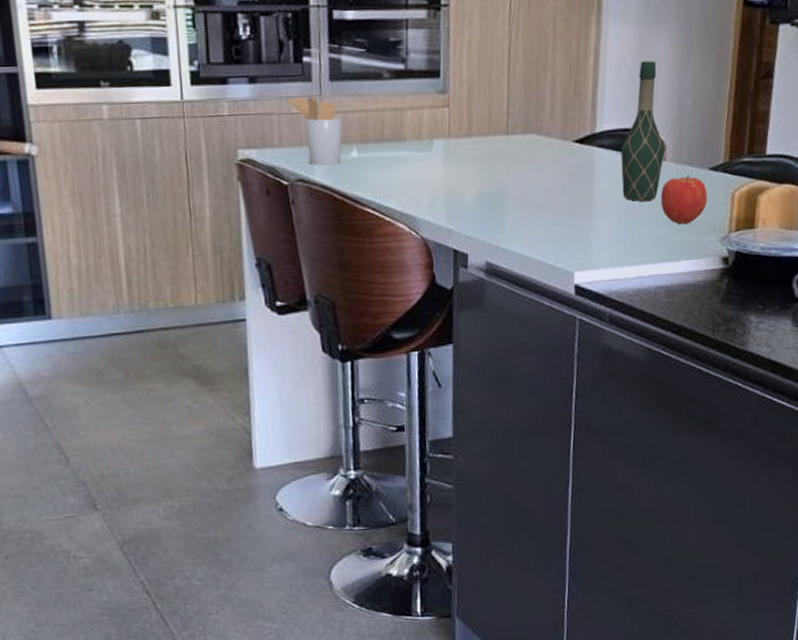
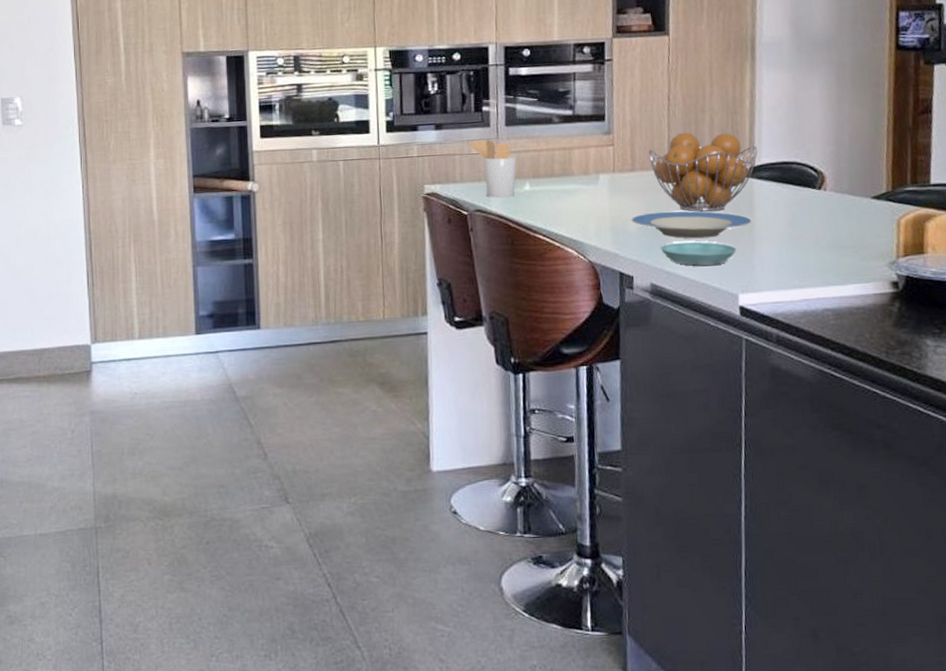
plate: none [467,182,591,213] -> present [631,211,752,239]
fruit basket: none [486,93,600,183] -> present [648,132,758,212]
saucer: none [496,216,574,242] -> present [660,241,737,266]
wine bottle: present [620,61,665,201] -> none [780,101,825,228]
apple: present [660,174,708,225] -> none [823,203,873,250]

